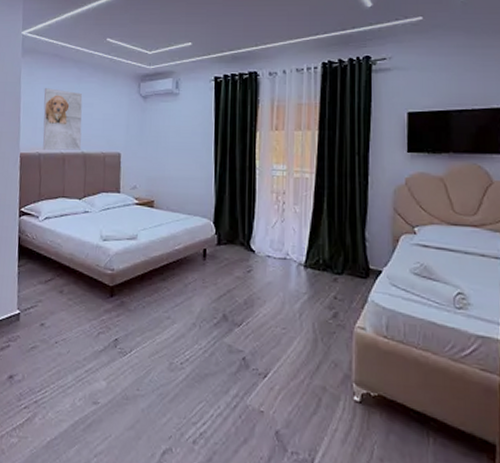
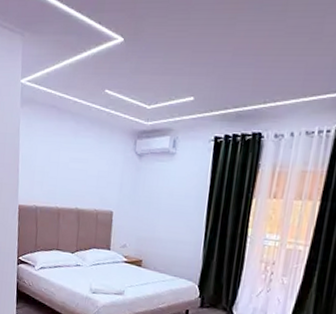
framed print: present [43,88,83,151] -> none [39,141,79,206]

